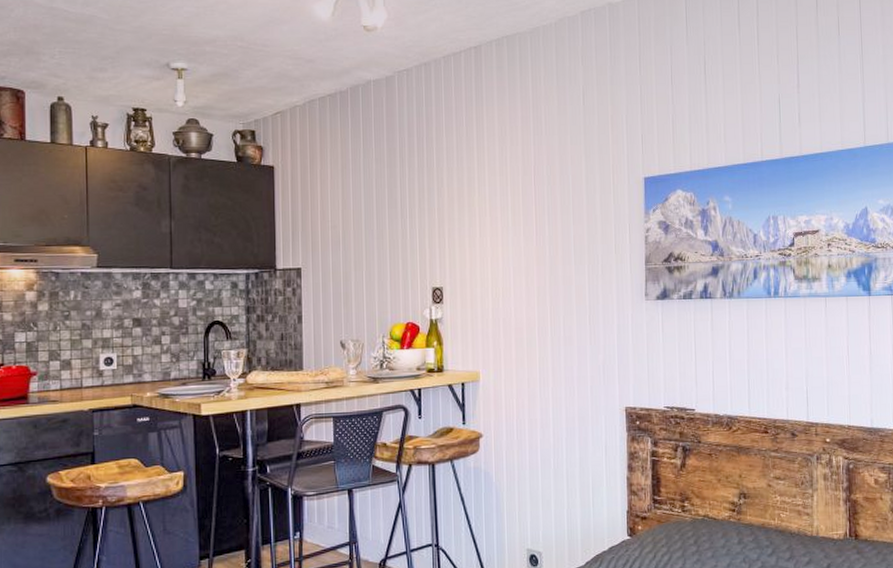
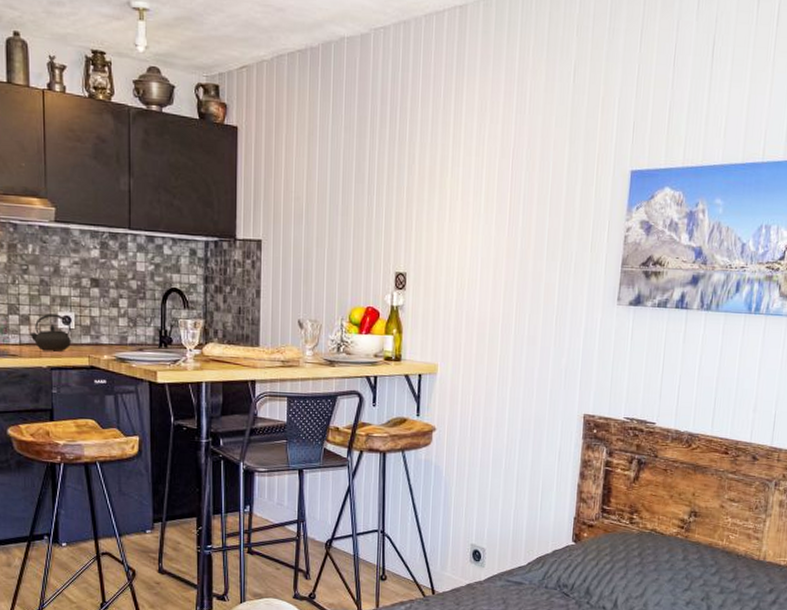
kettle: none [71,356,114,395] -> present [30,313,72,352]

